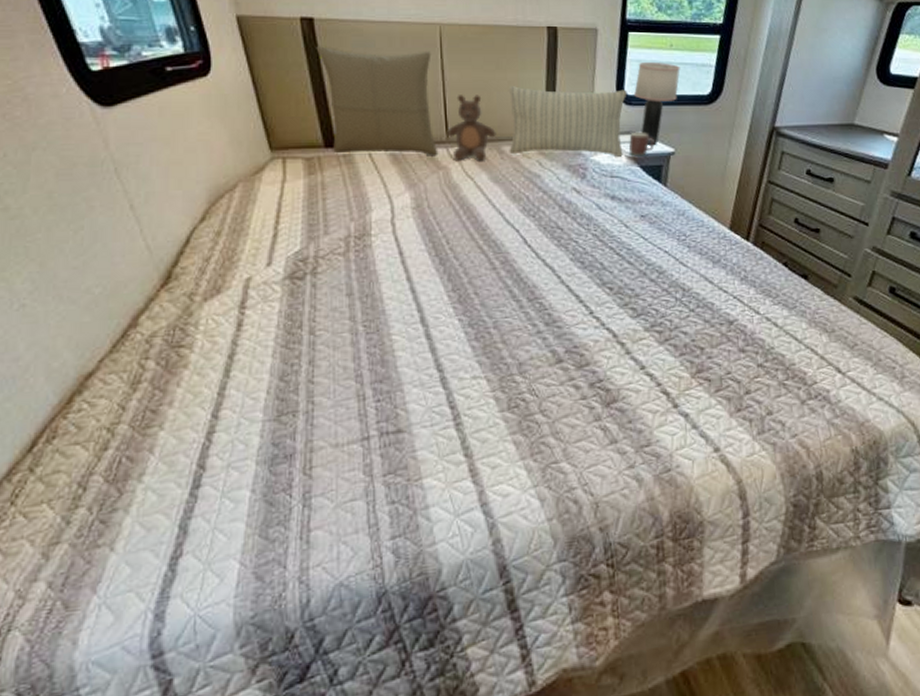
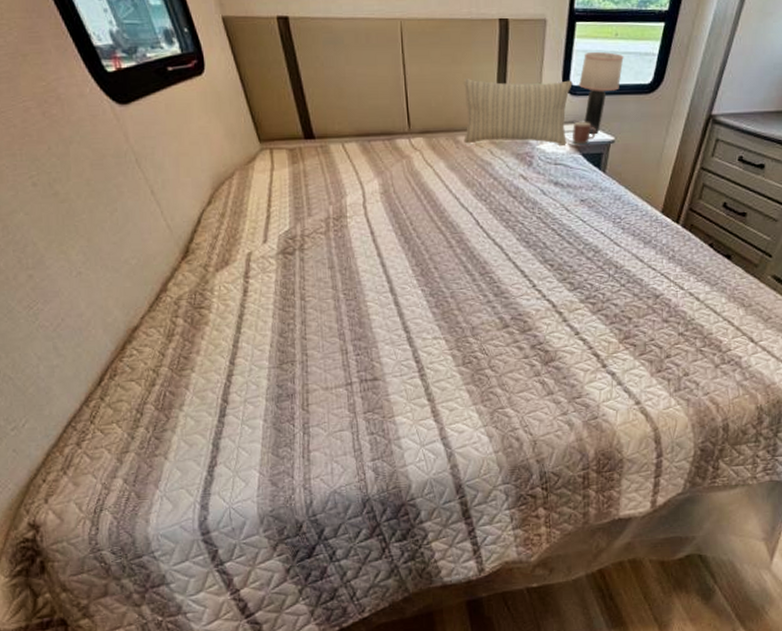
pillow: present [316,46,439,156] -> none [292,44,402,146]
teddy bear: present [447,95,496,161] -> none [409,88,453,150]

